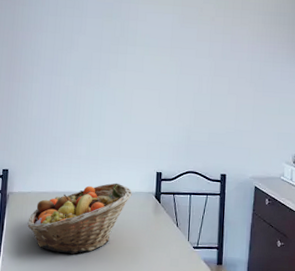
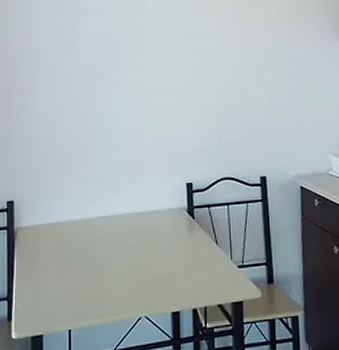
fruit basket: present [27,183,133,254] -> none [41,201,162,293]

